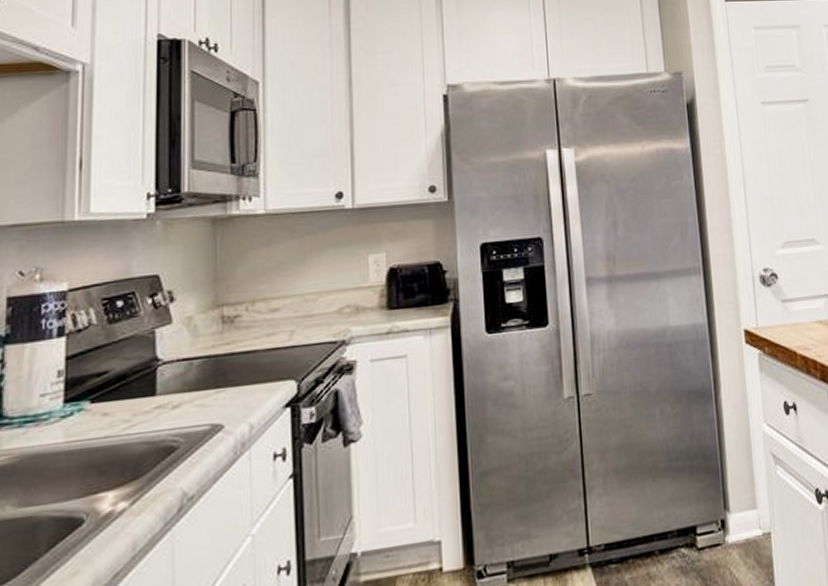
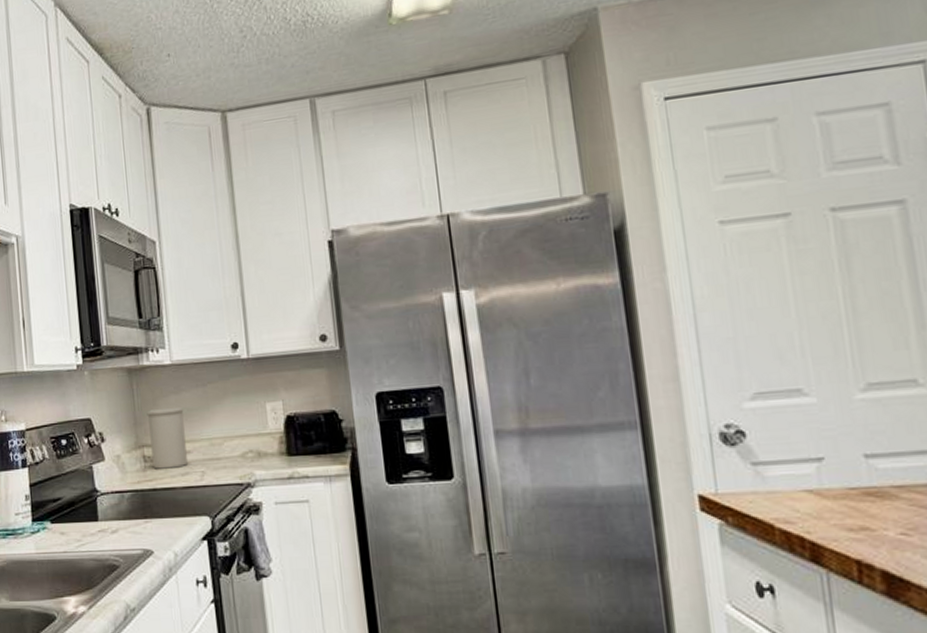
canister: none [230,261,276,331] -> present [146,408,188,469]

